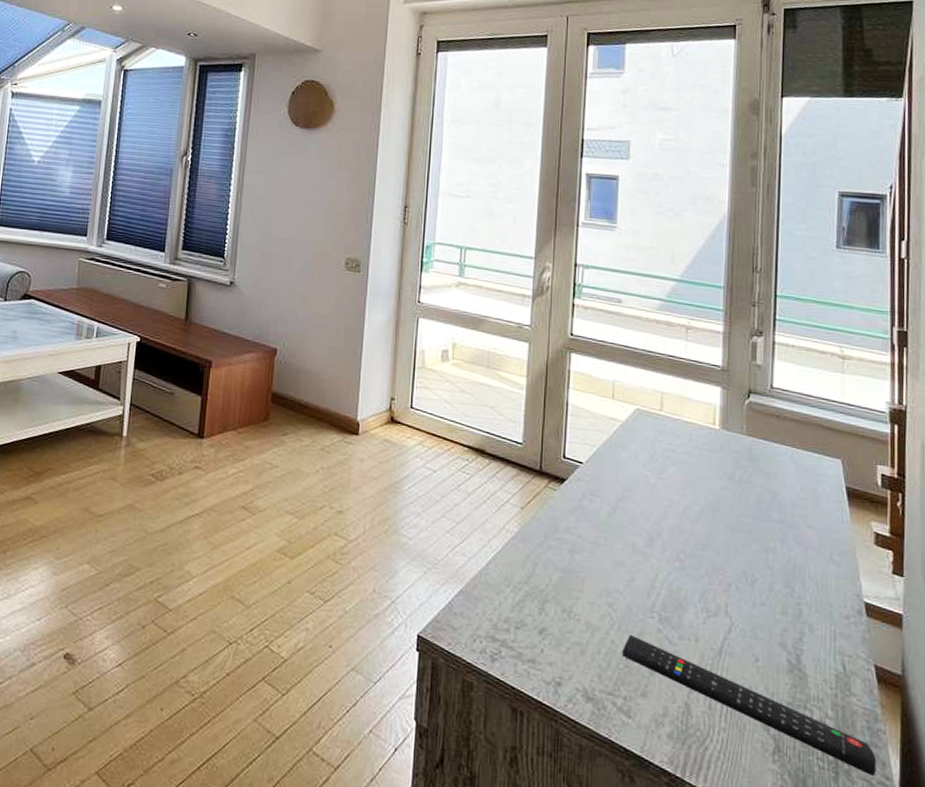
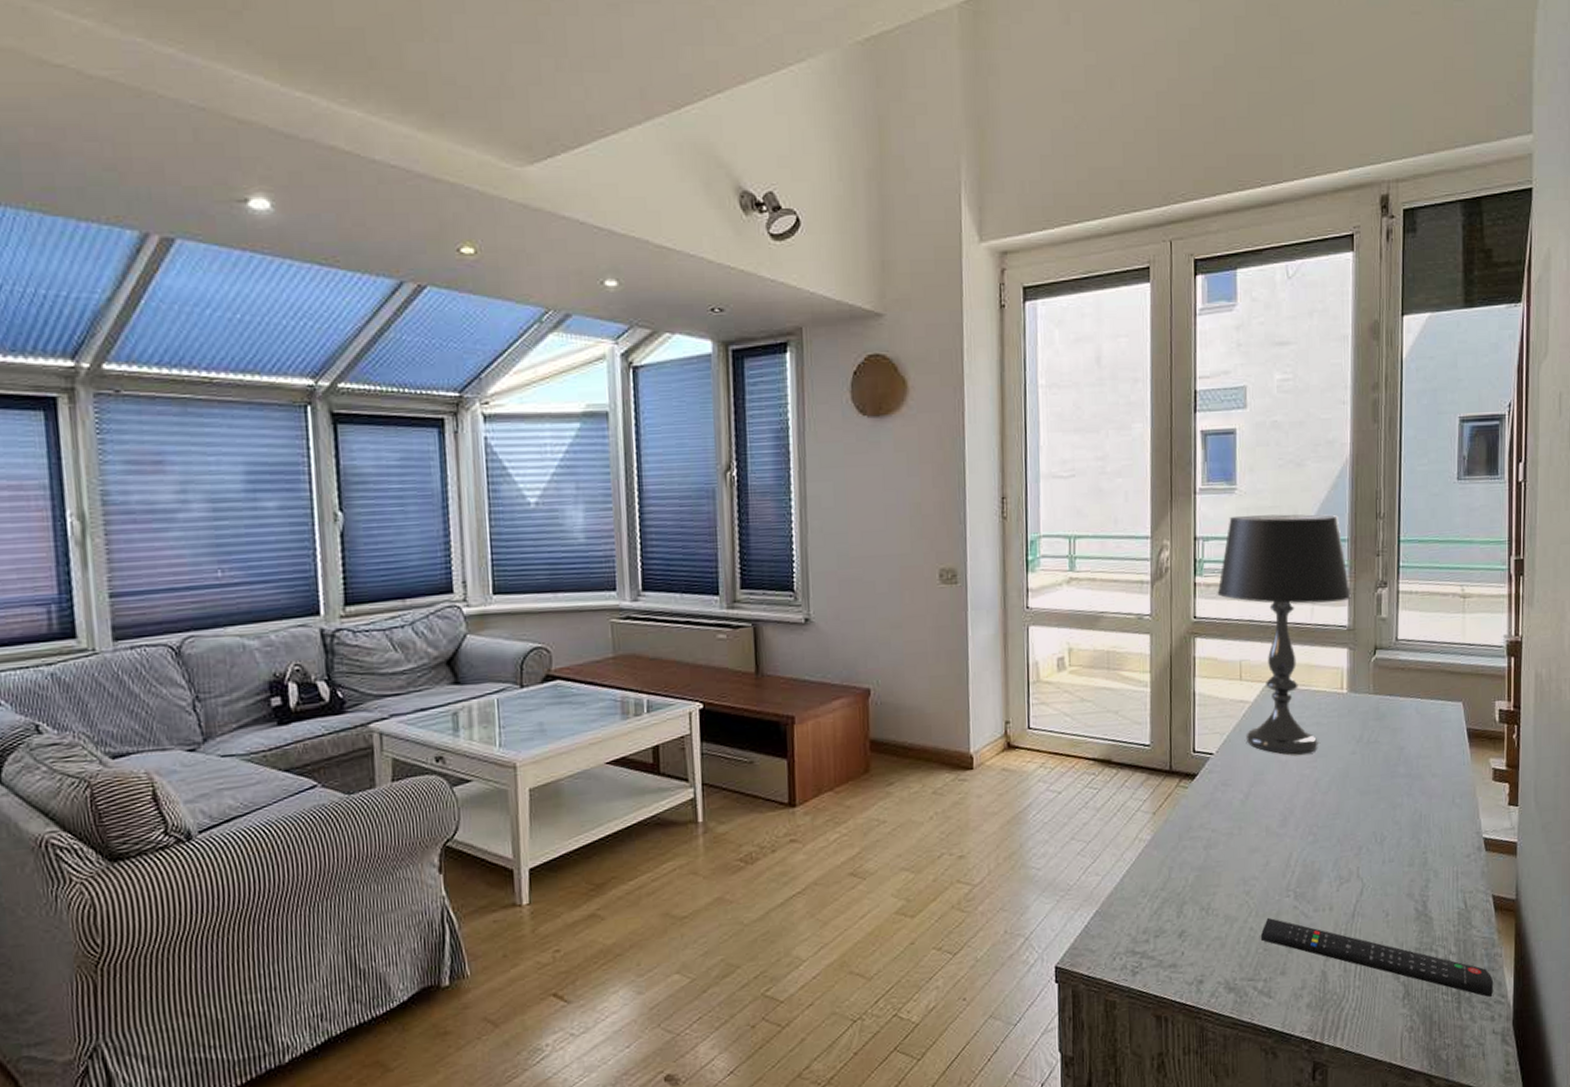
table lamp: none [594,250,727,481] -> present [1217,514,1352,755]

